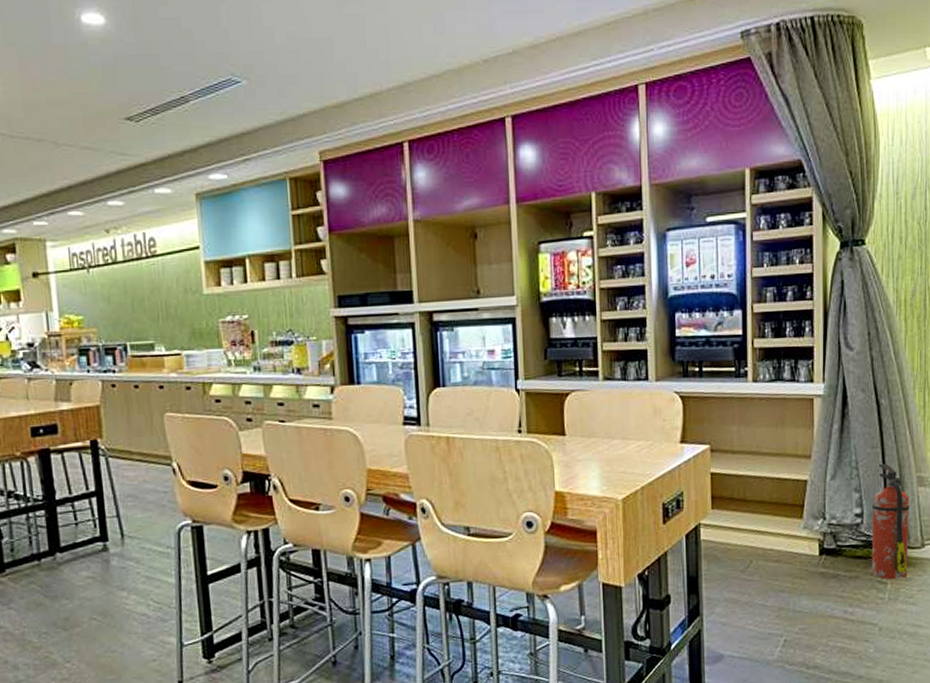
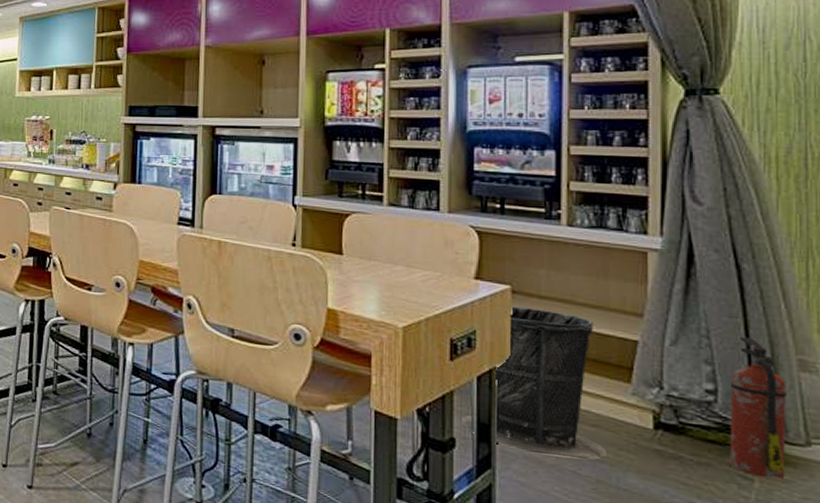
trash can: none [674,463,785,595] -> present [460,305,606,459]

